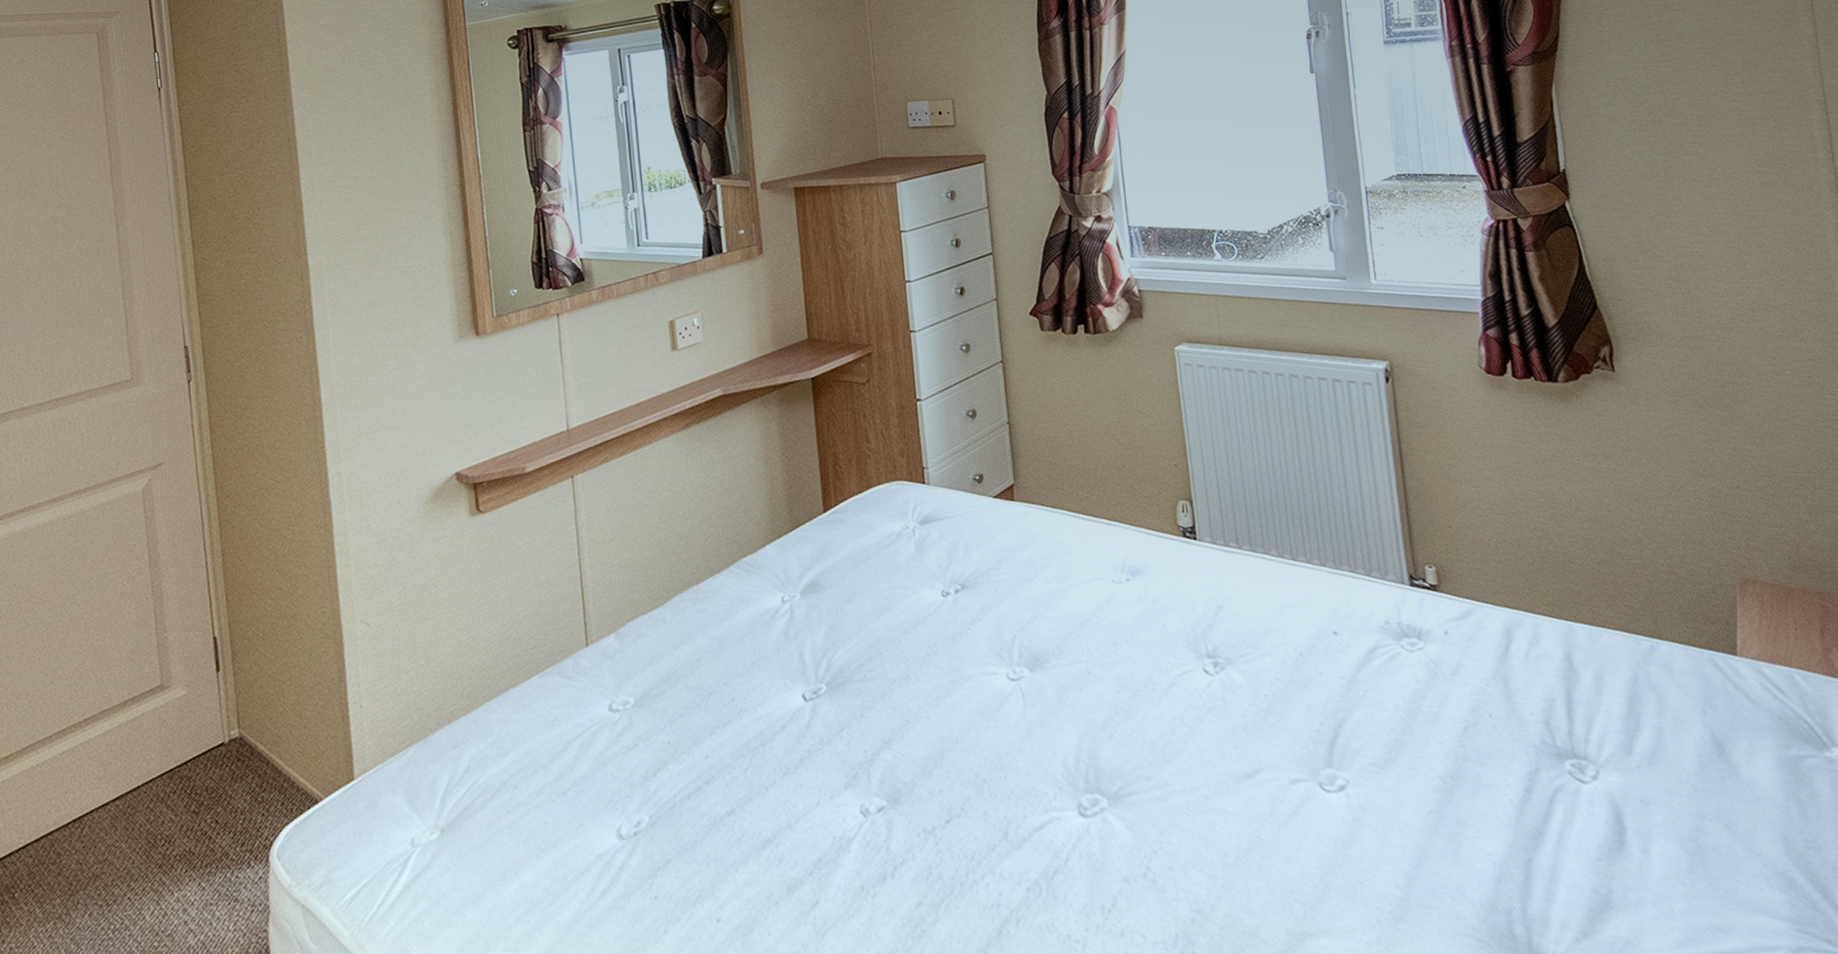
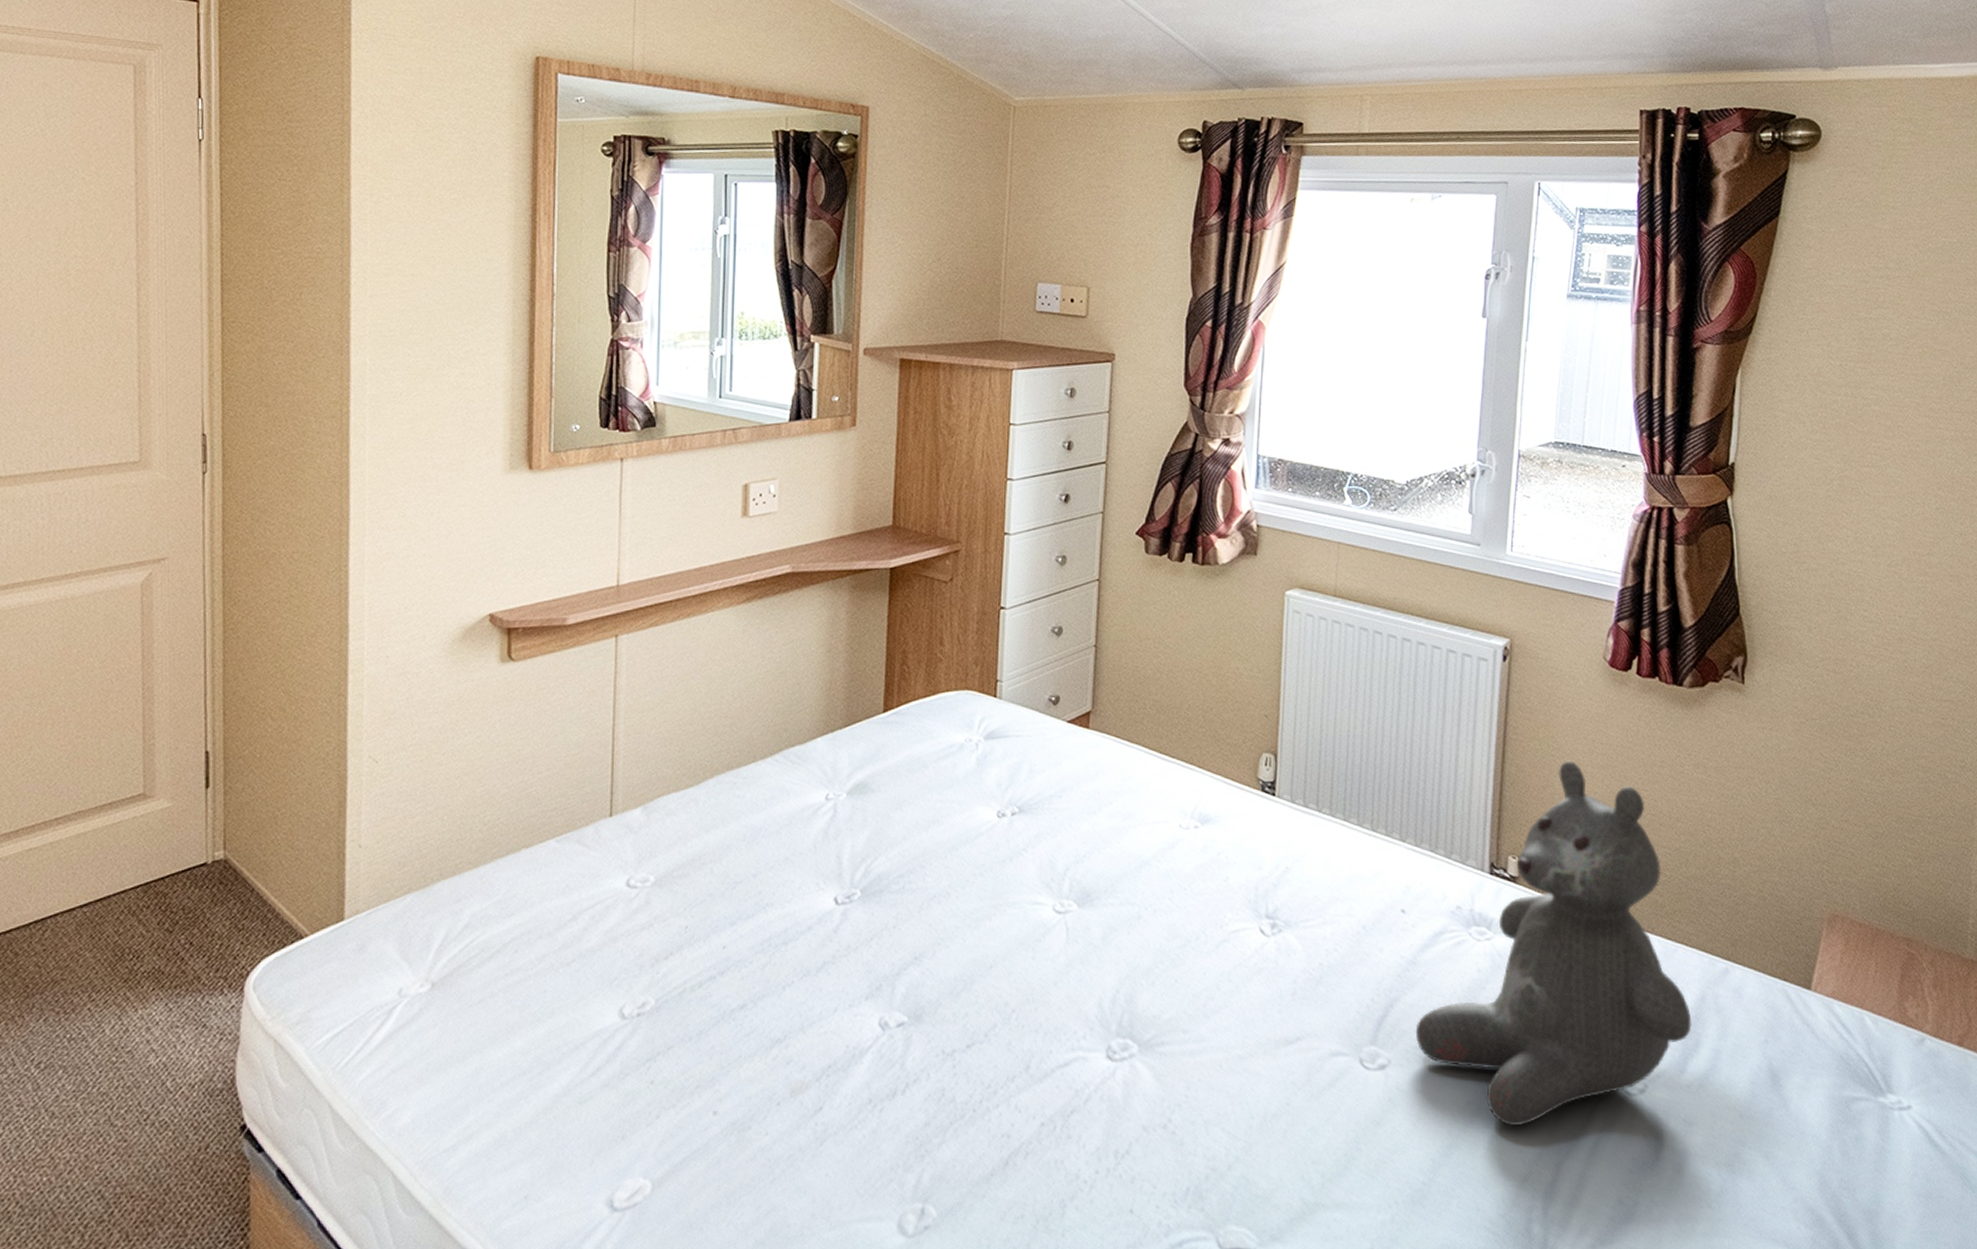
teddy bear: none [1367,467,1630,830] -> present [1415,761,1692,1127]

